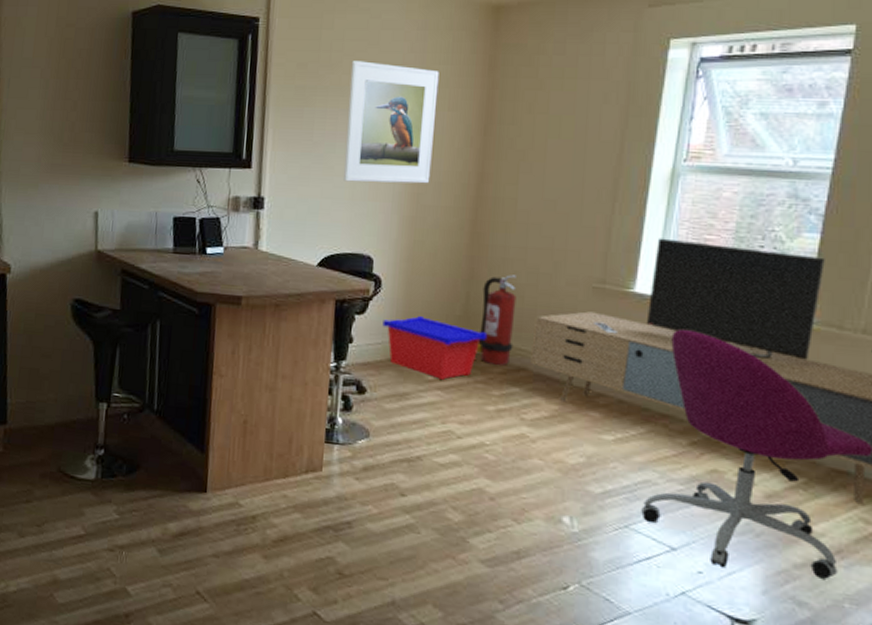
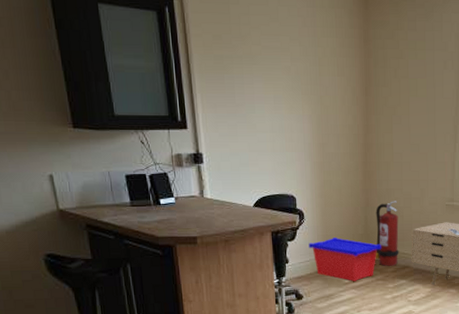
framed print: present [344,61,439,184] -> none [258,33,331,137]

